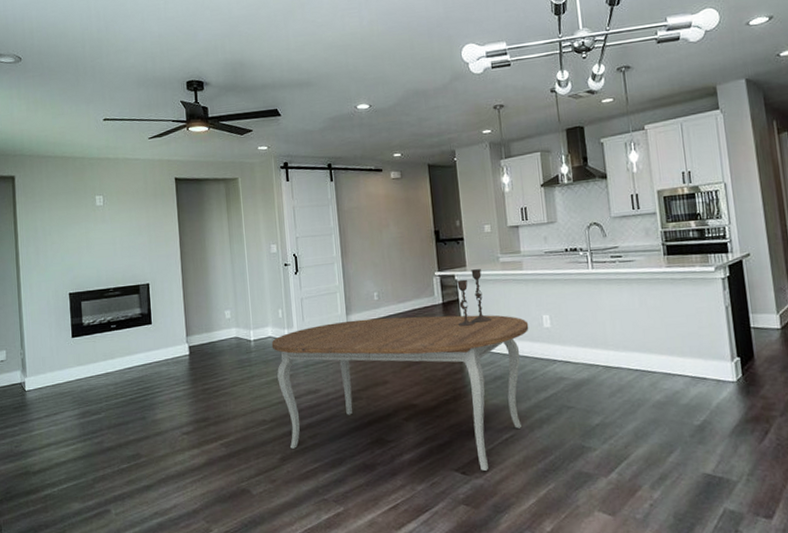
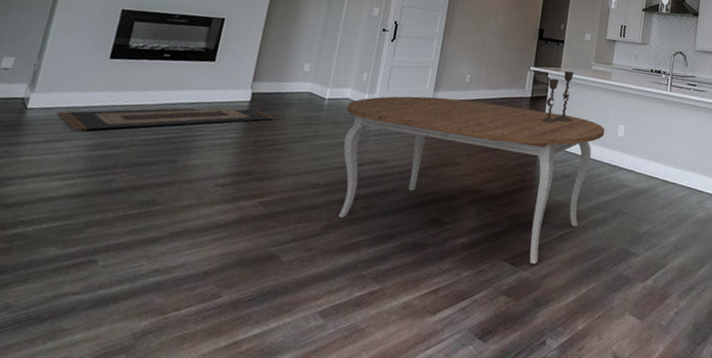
rug: none [47,361,216,403] -> present [57,108,279,131]

